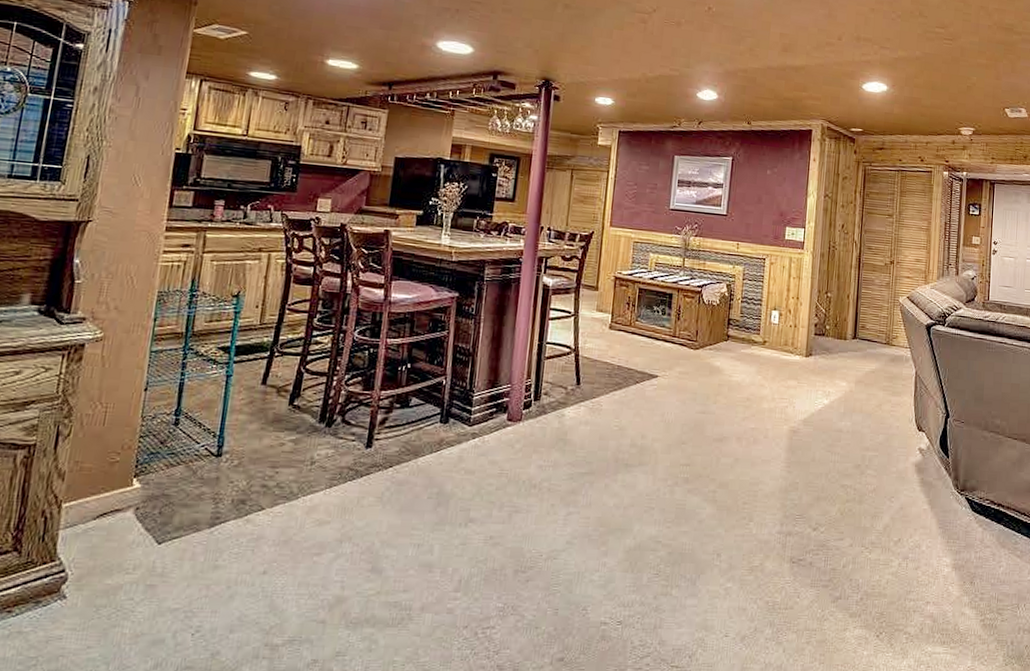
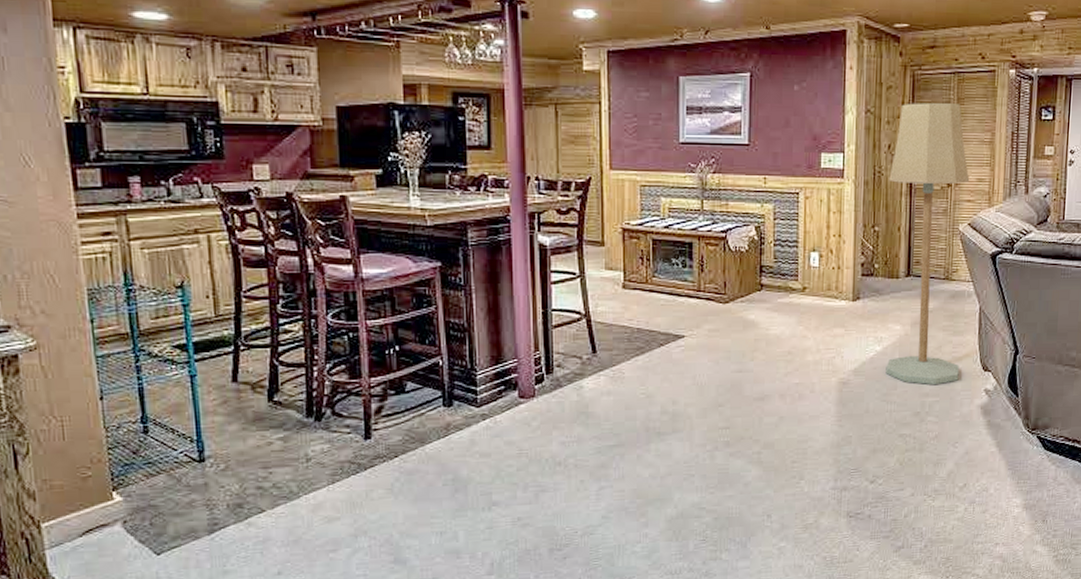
floor lamp: none [831,192,909,441] -> present [886,103,970,385]

